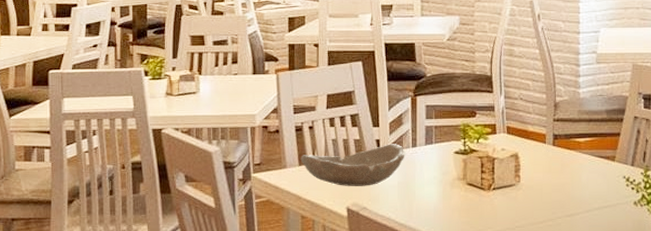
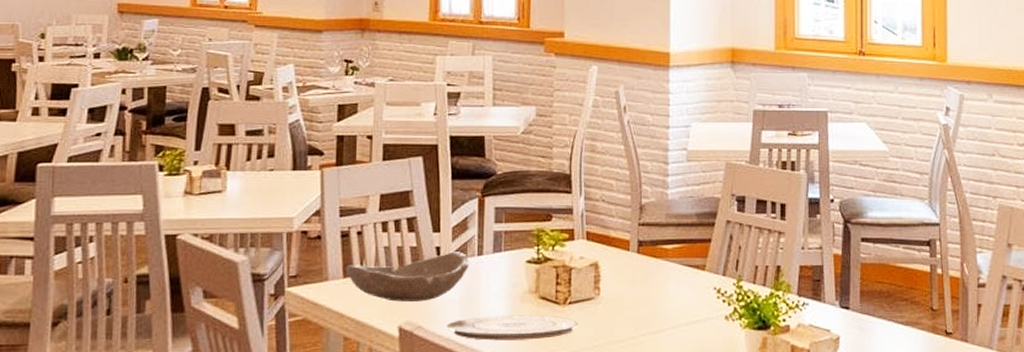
plate: none [387,199,502,221] -> present [447,315,578,341]

